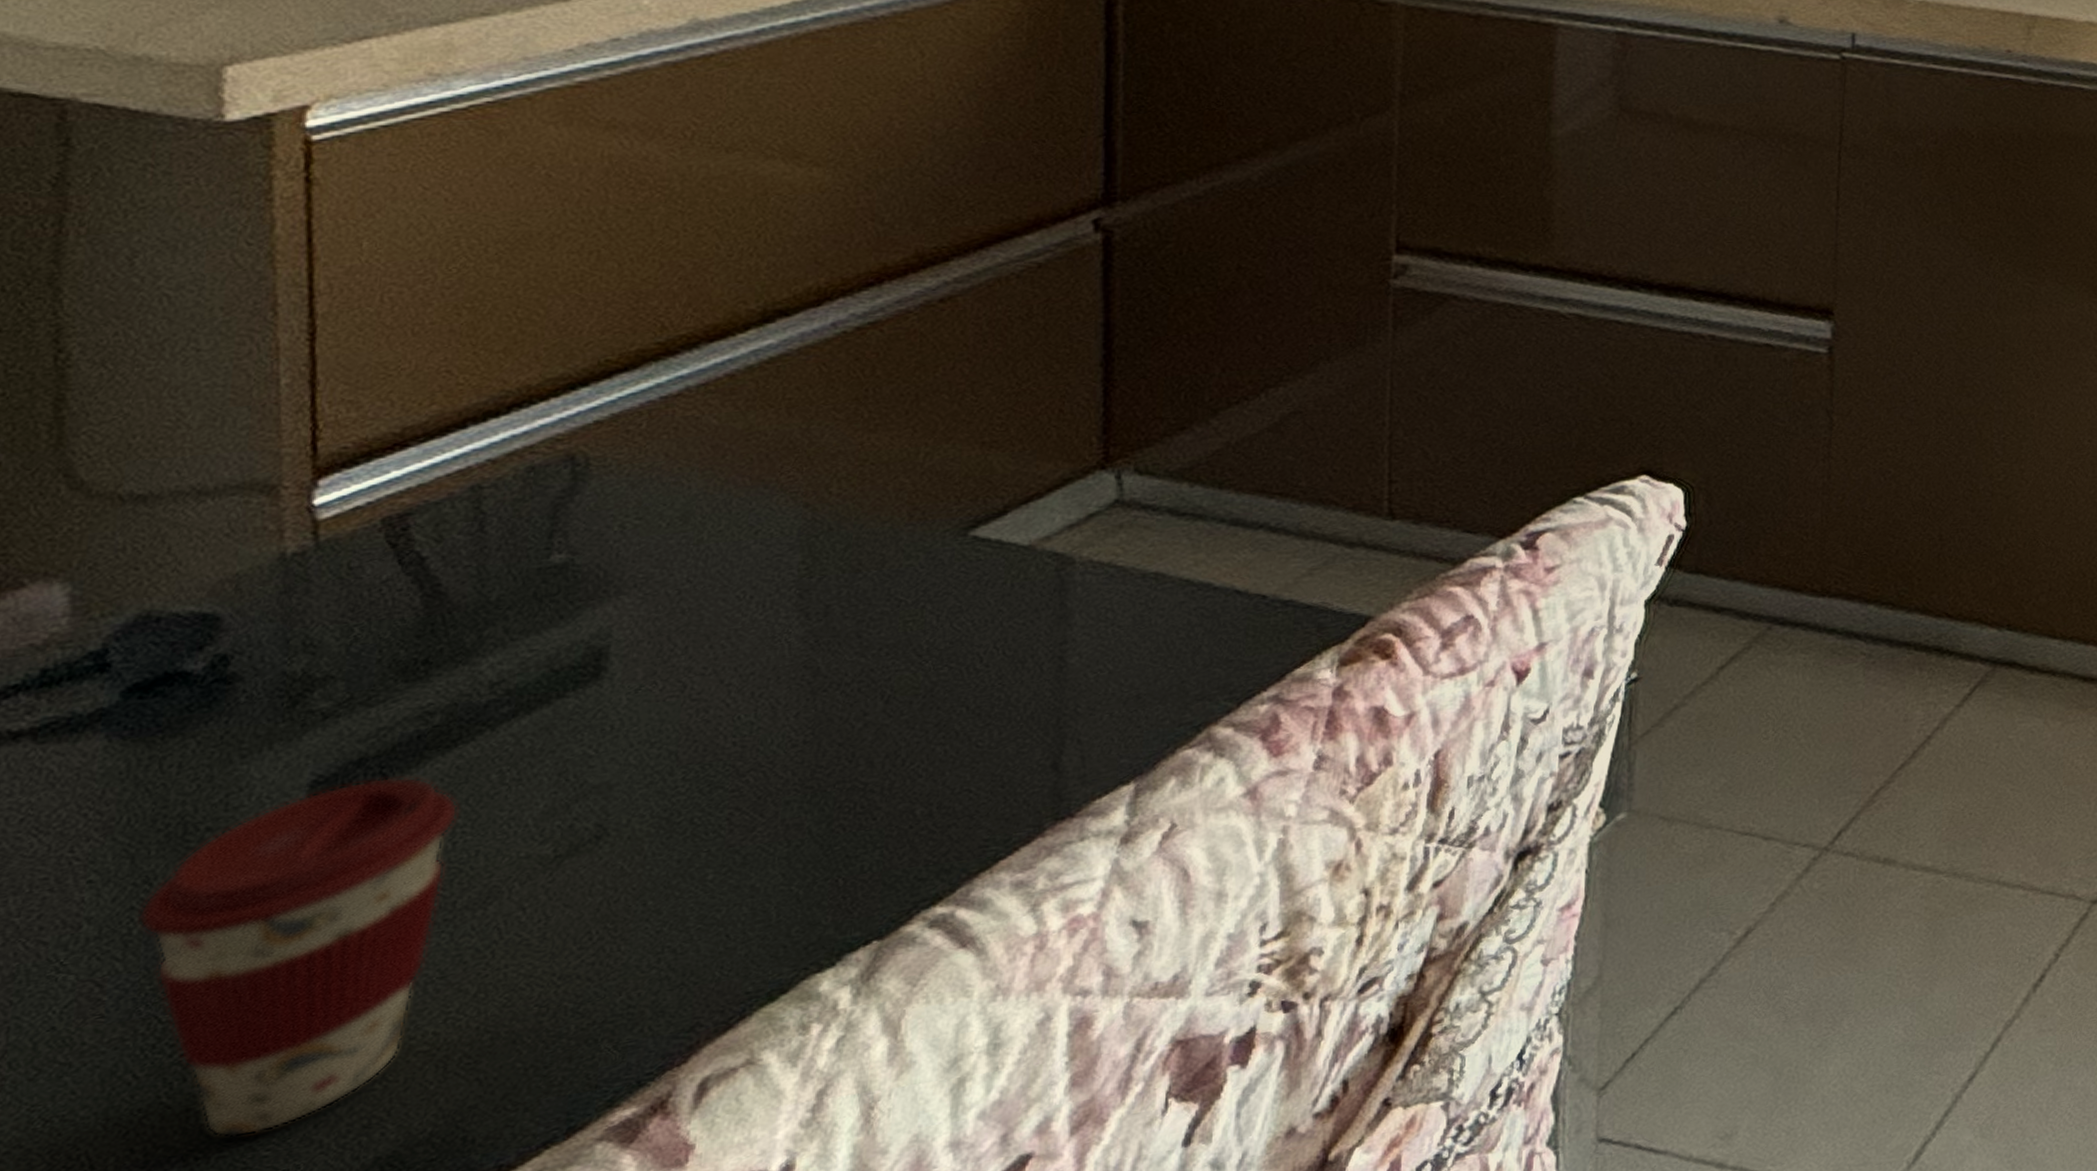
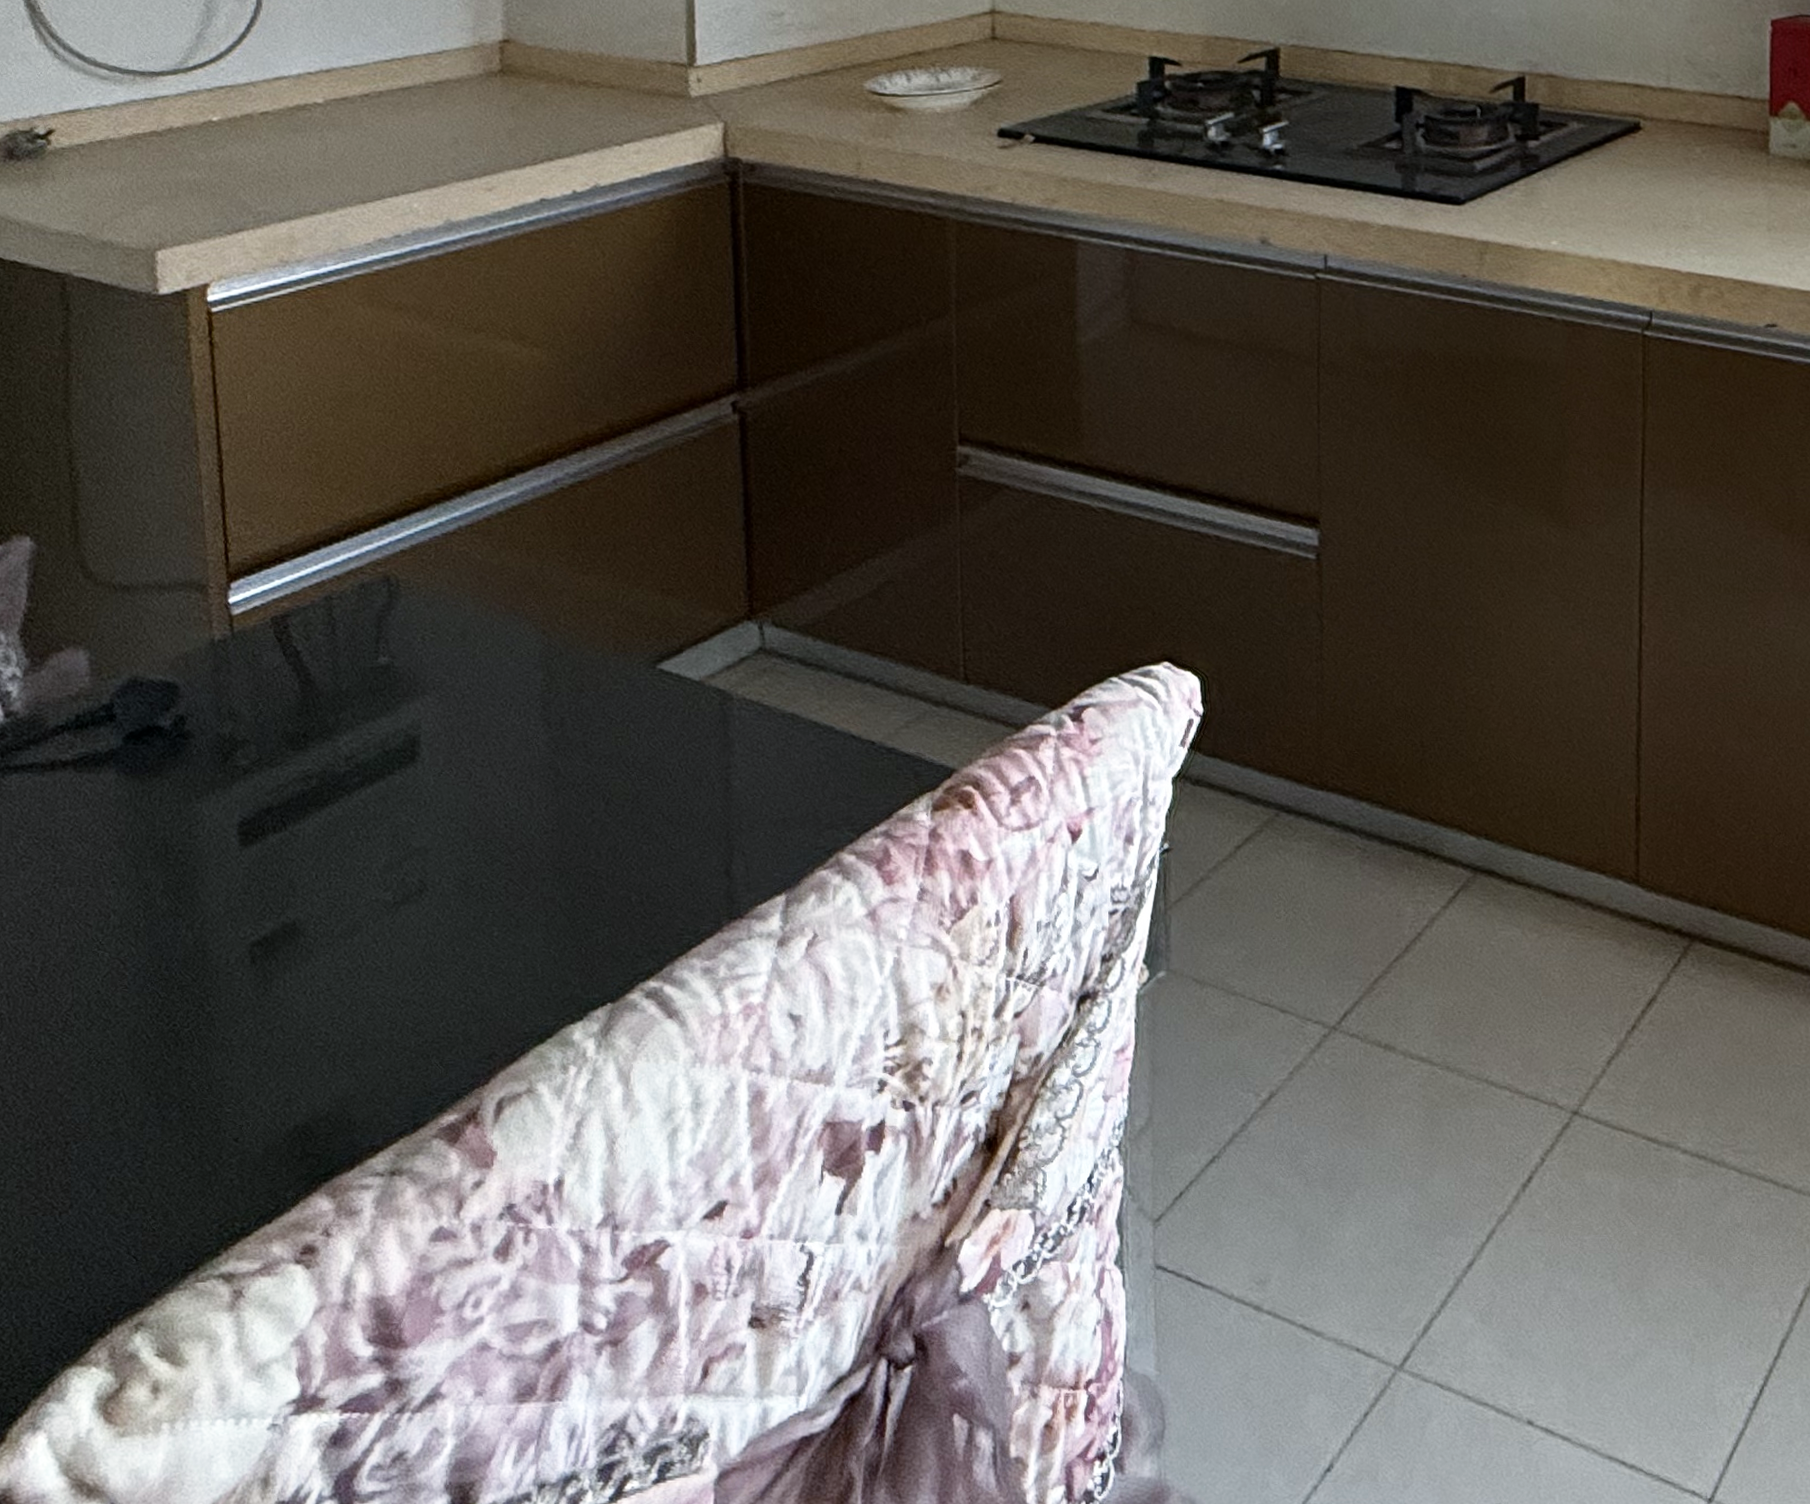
coffee cup: present [138,776,459,1138] -> none [143,825,331,1095]

